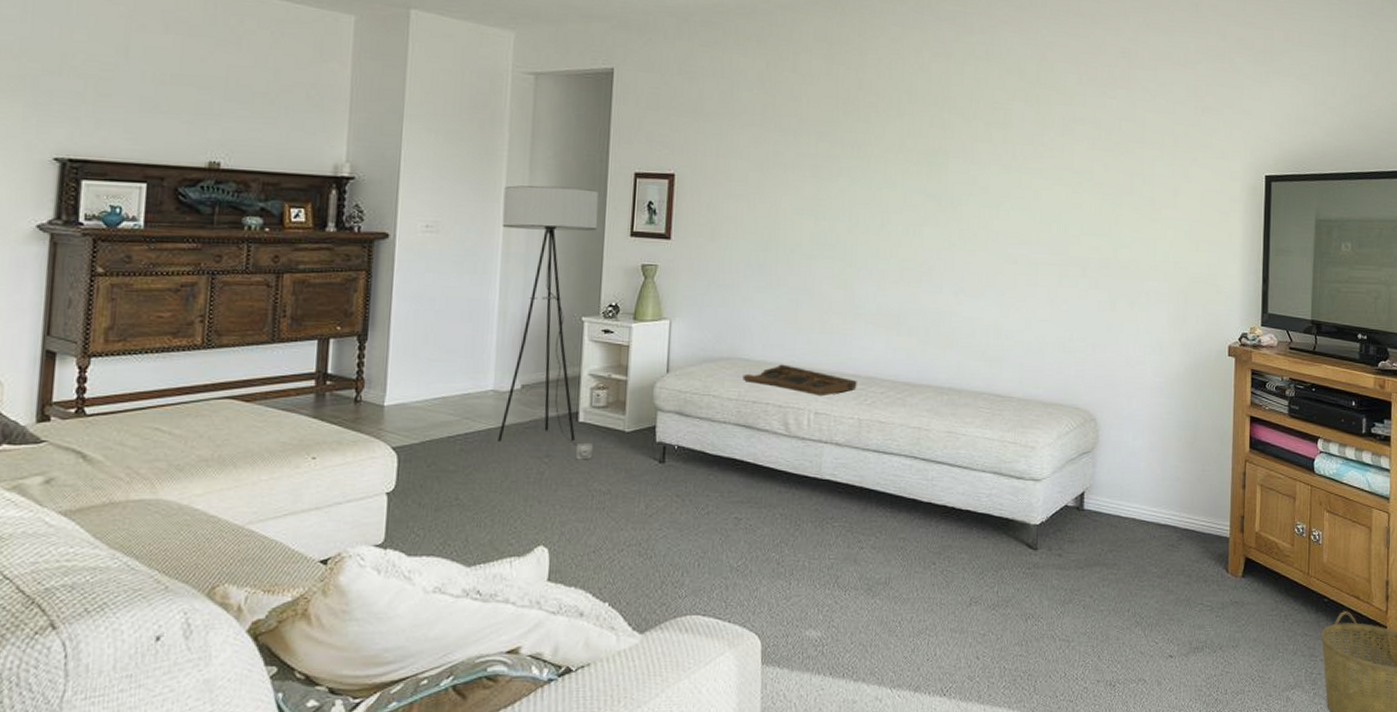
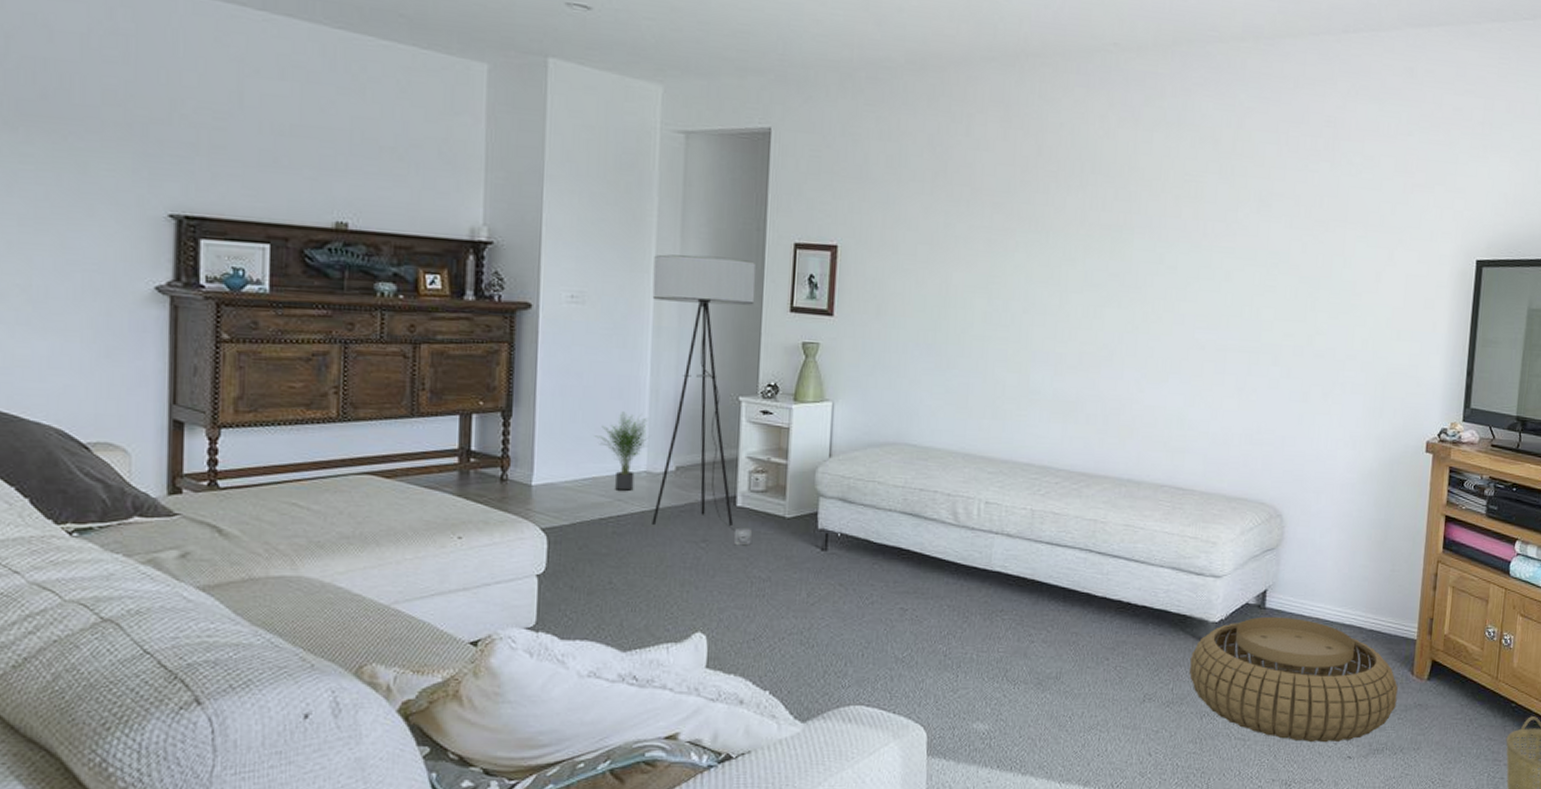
potted plant: none [445,333,496,409] -> present [594,411,648,491]
decorative tray: present [742,364,857,397] -> none [909,451,1031,486]
pouf: none [1012,518,1214,642] -> present [1188,616,1398,743]

